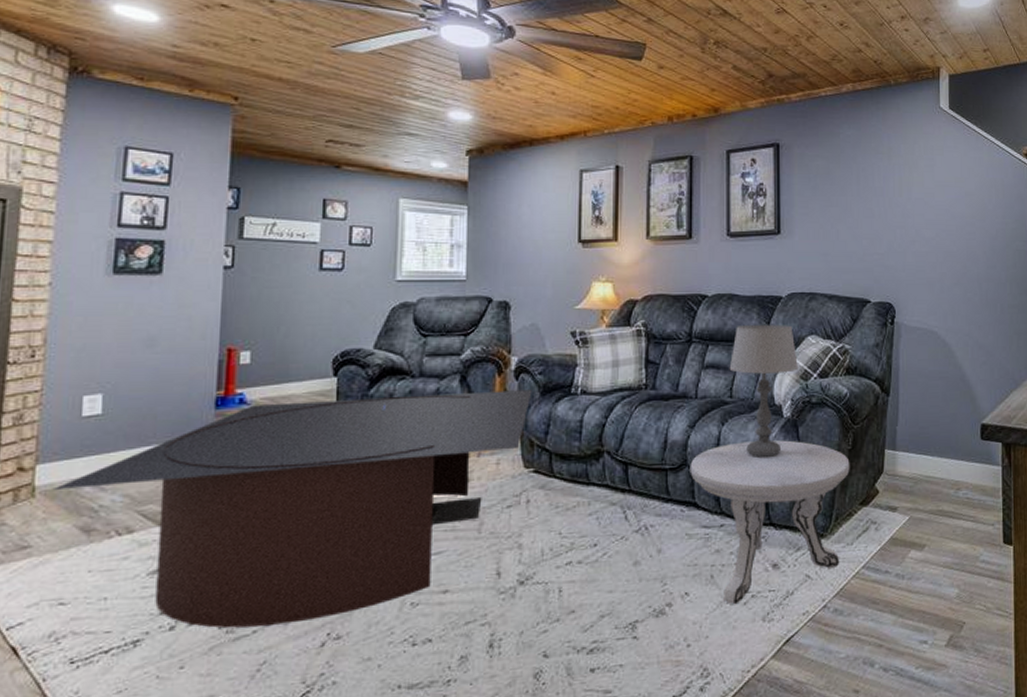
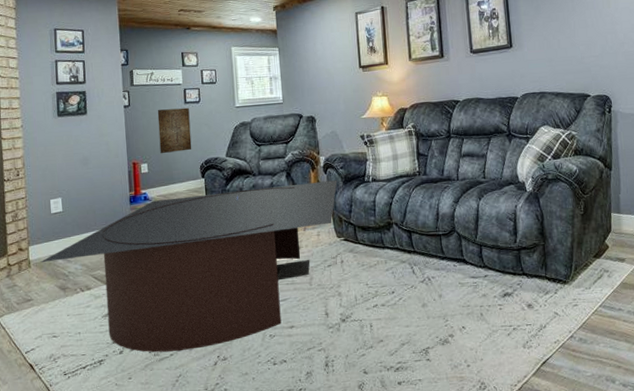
wall art: none [273,276,325,339] -> present [157,107,192,154]
side table: present [690,440,850,605] -> none [457,209,584,336]
table lamp: present [729,324,799,457] -> none [481,119,536,223]

